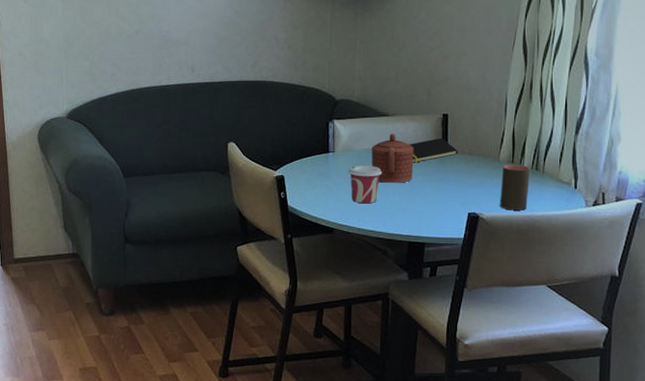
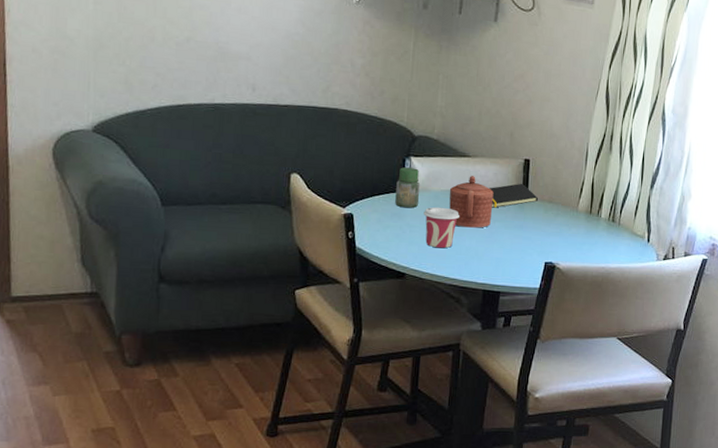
jar: none [321,130,344,168] -> present [395,167,421,208]
cup: present [500,164,531,211] -> none [576,214,608,262]

